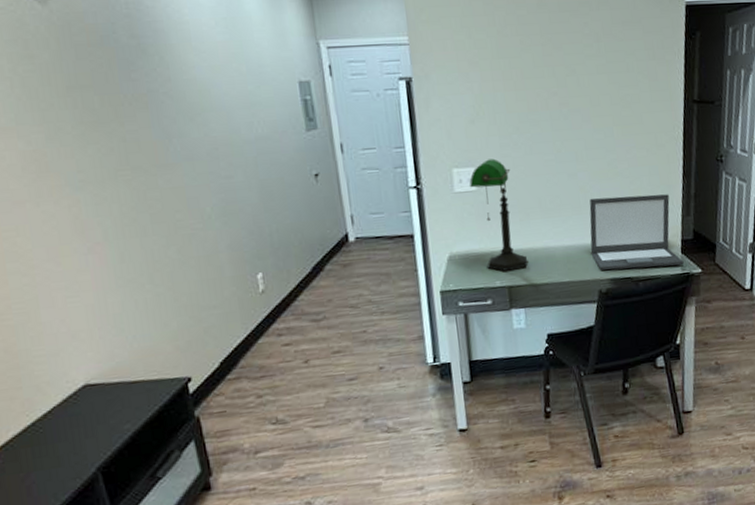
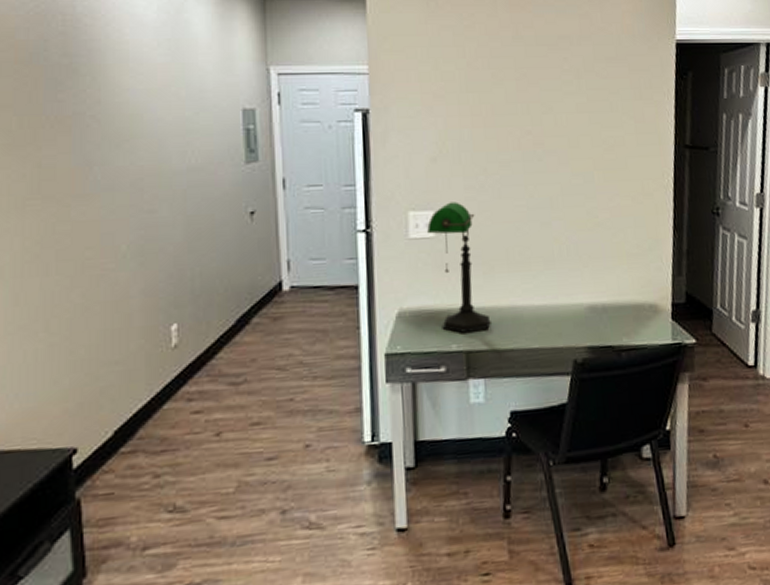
laptop: present [589,194,684,270] -> none [564,249,675,337]

